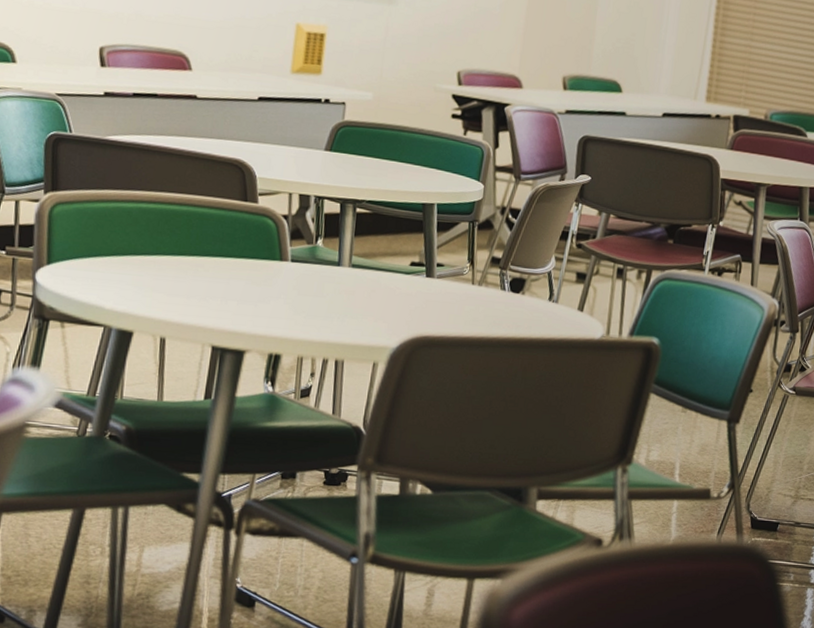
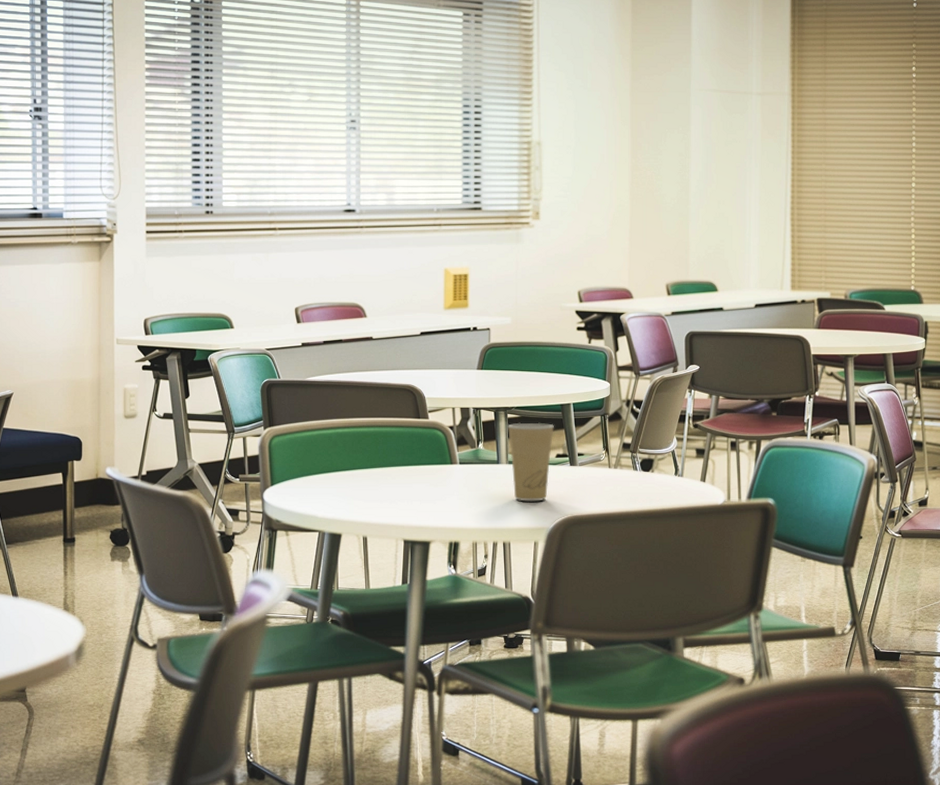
paper cup: none [354,219,412,316] -> present [508,422,554,502]

